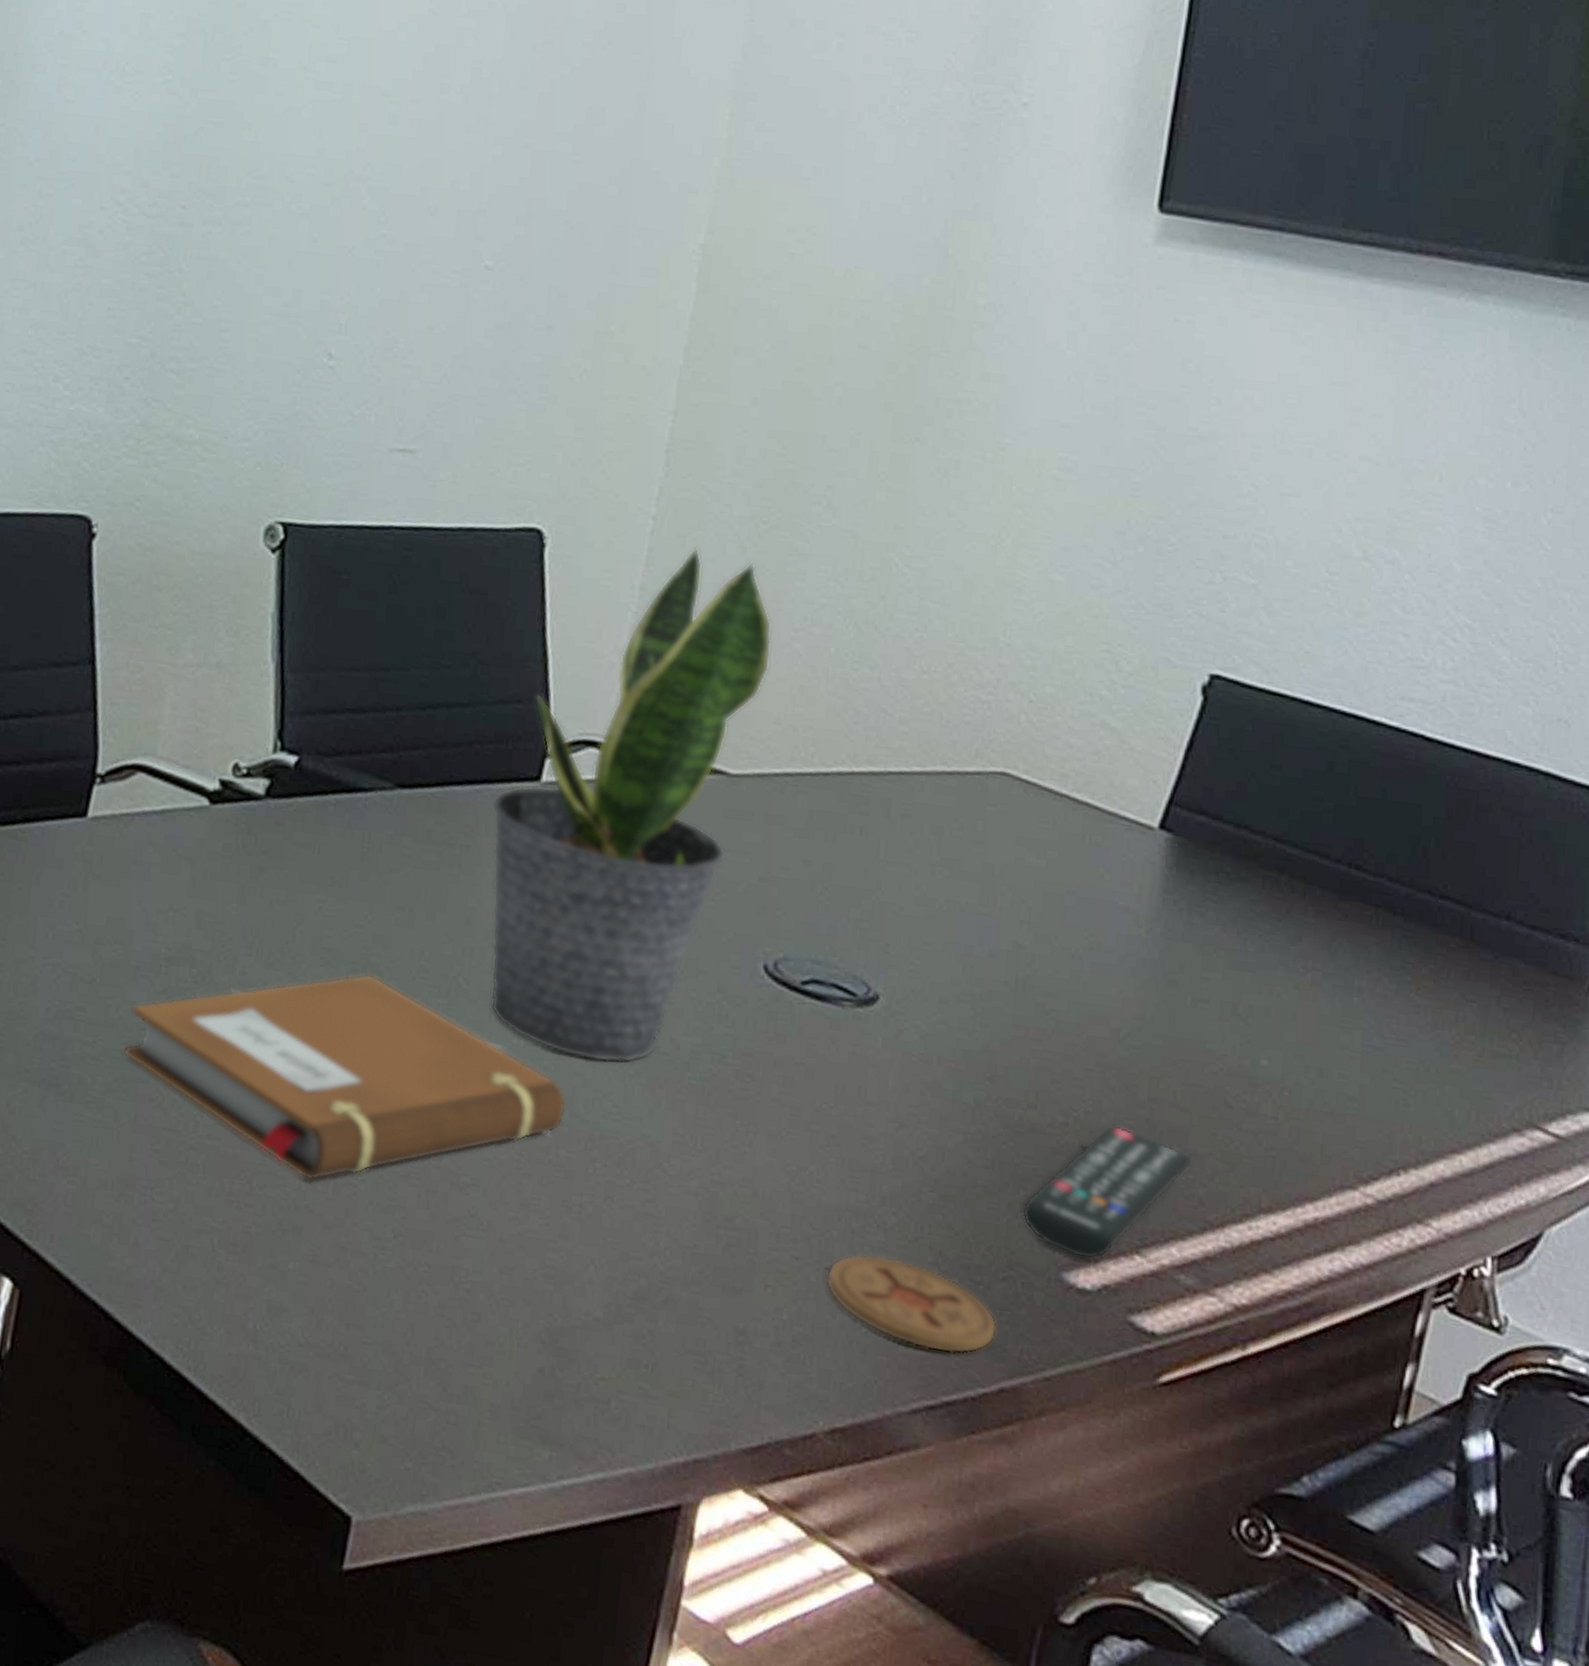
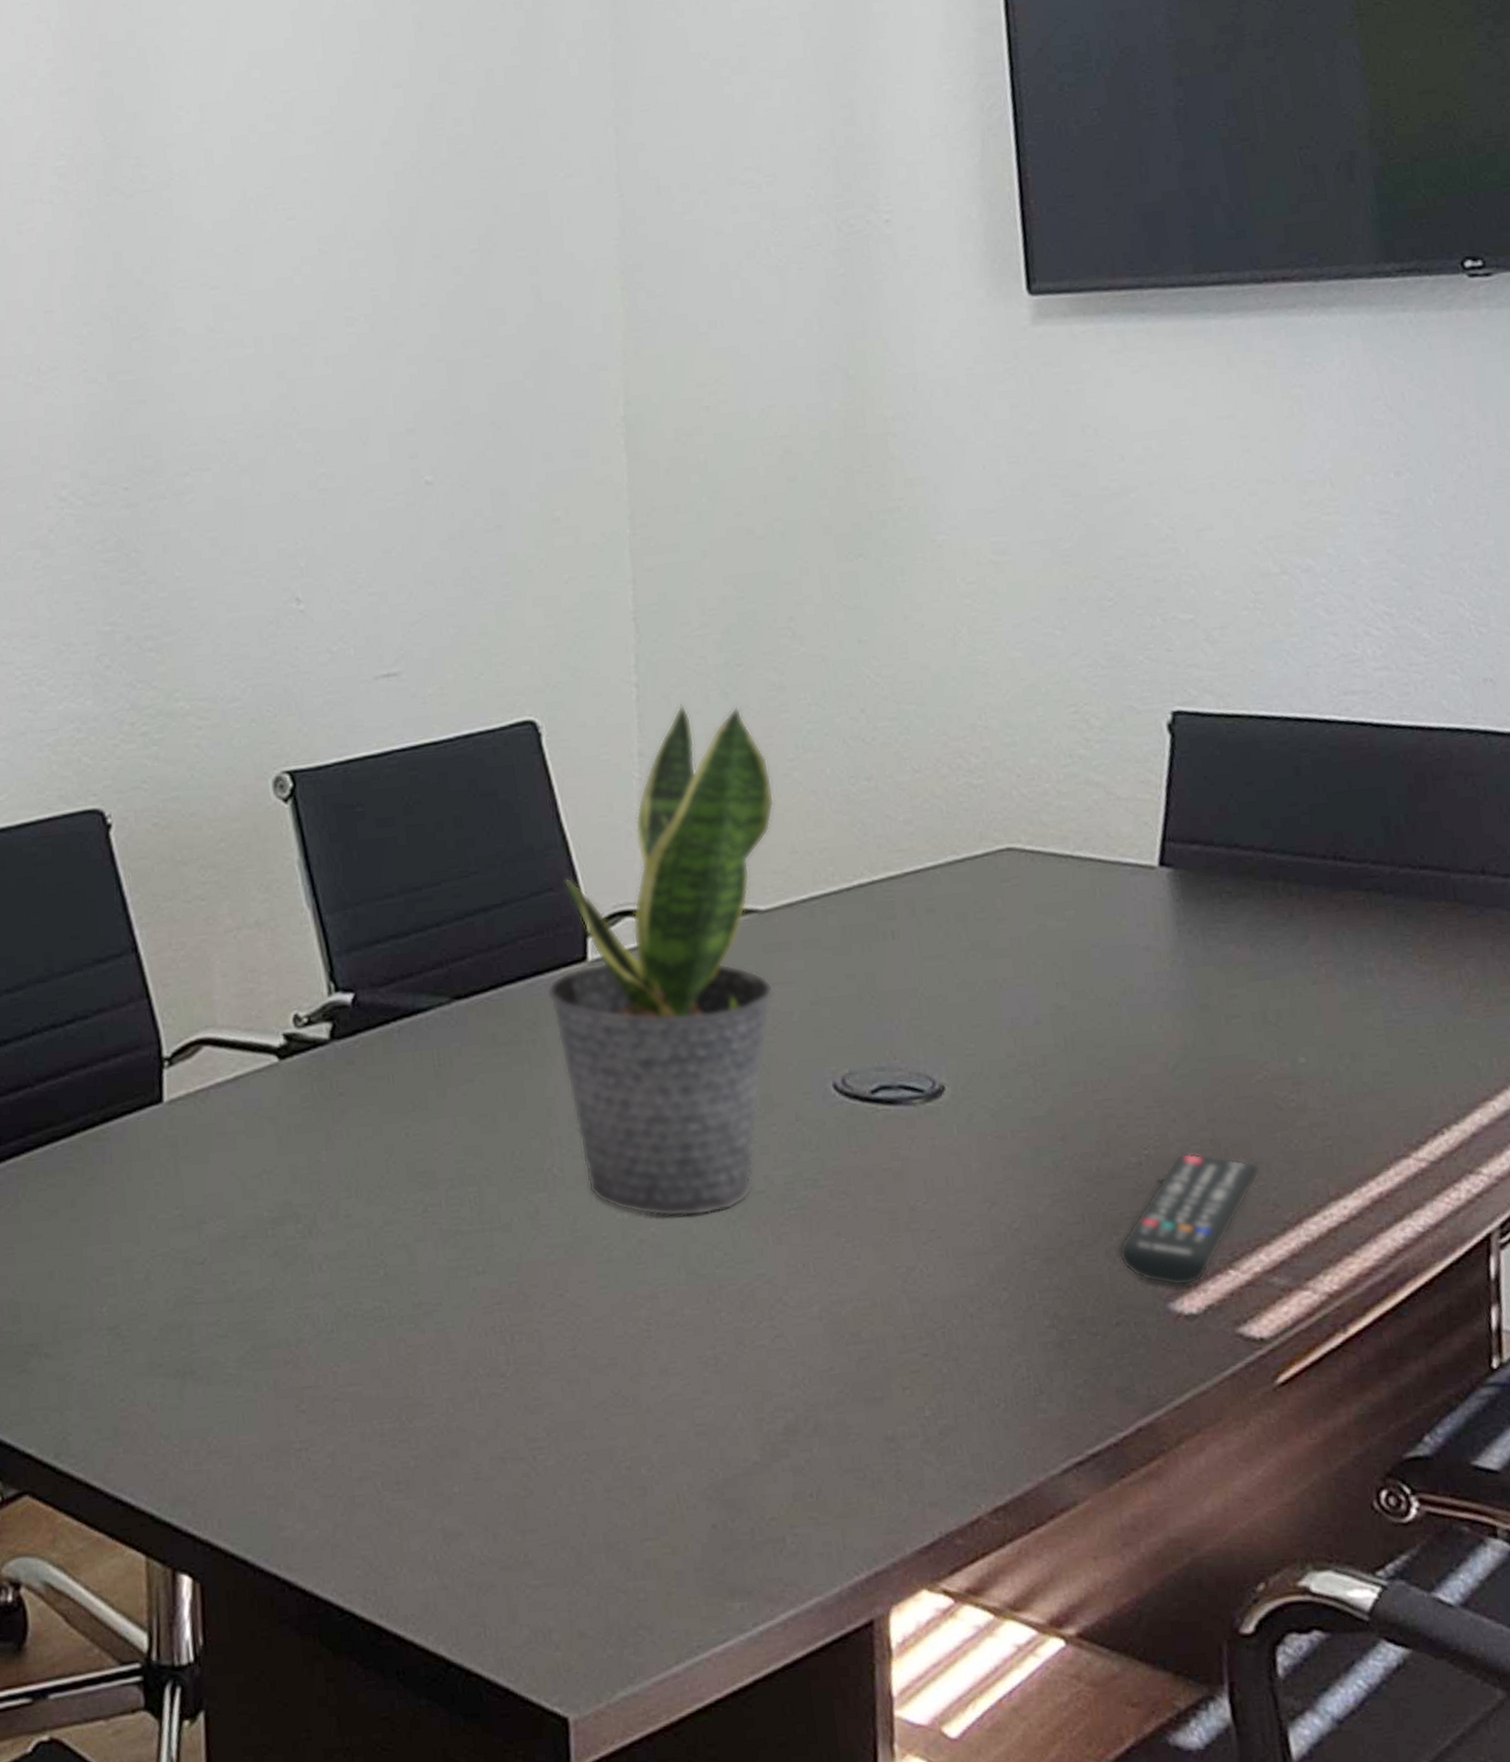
notebook: present [123,973,567,1181] -> none [247,1186,682,1402]
coaster: present [825,1254,997,1354] -> none [956,1330,1123,1410]

